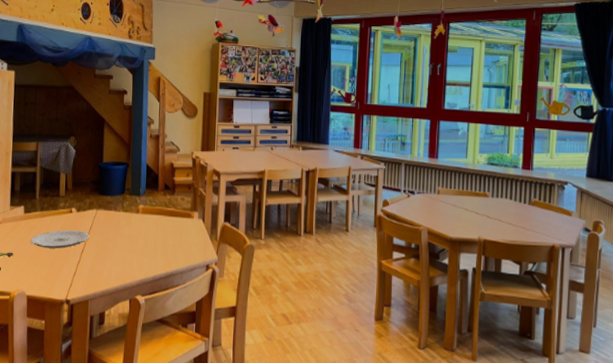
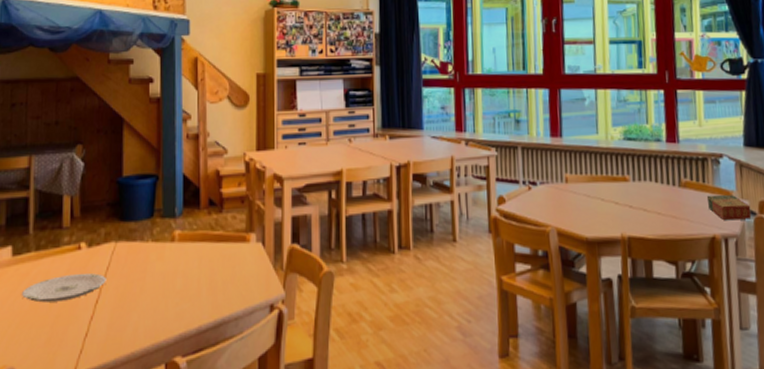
book: none [550,213,586,235] -> present [706,194,752,221]

